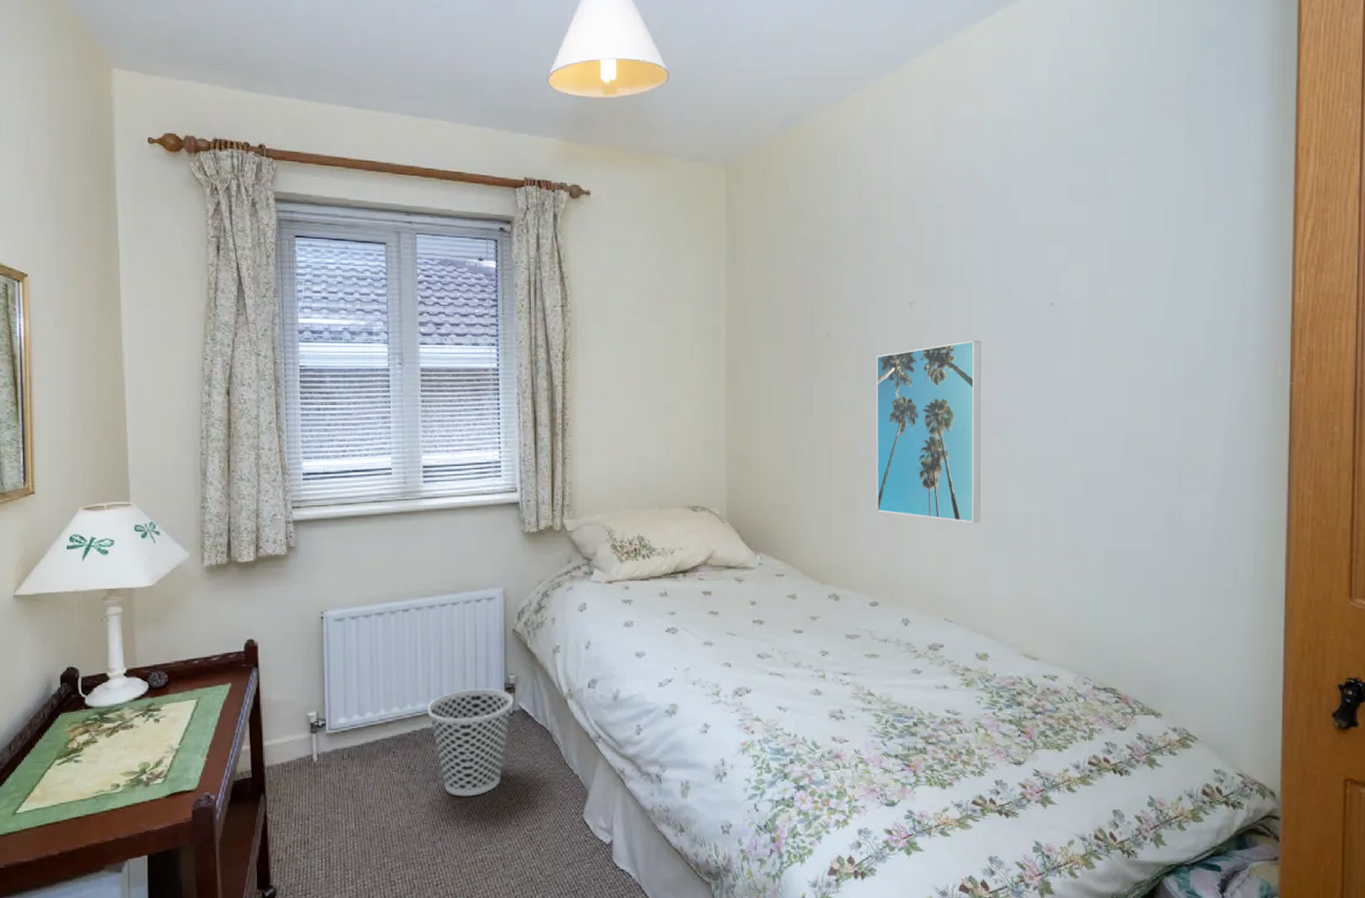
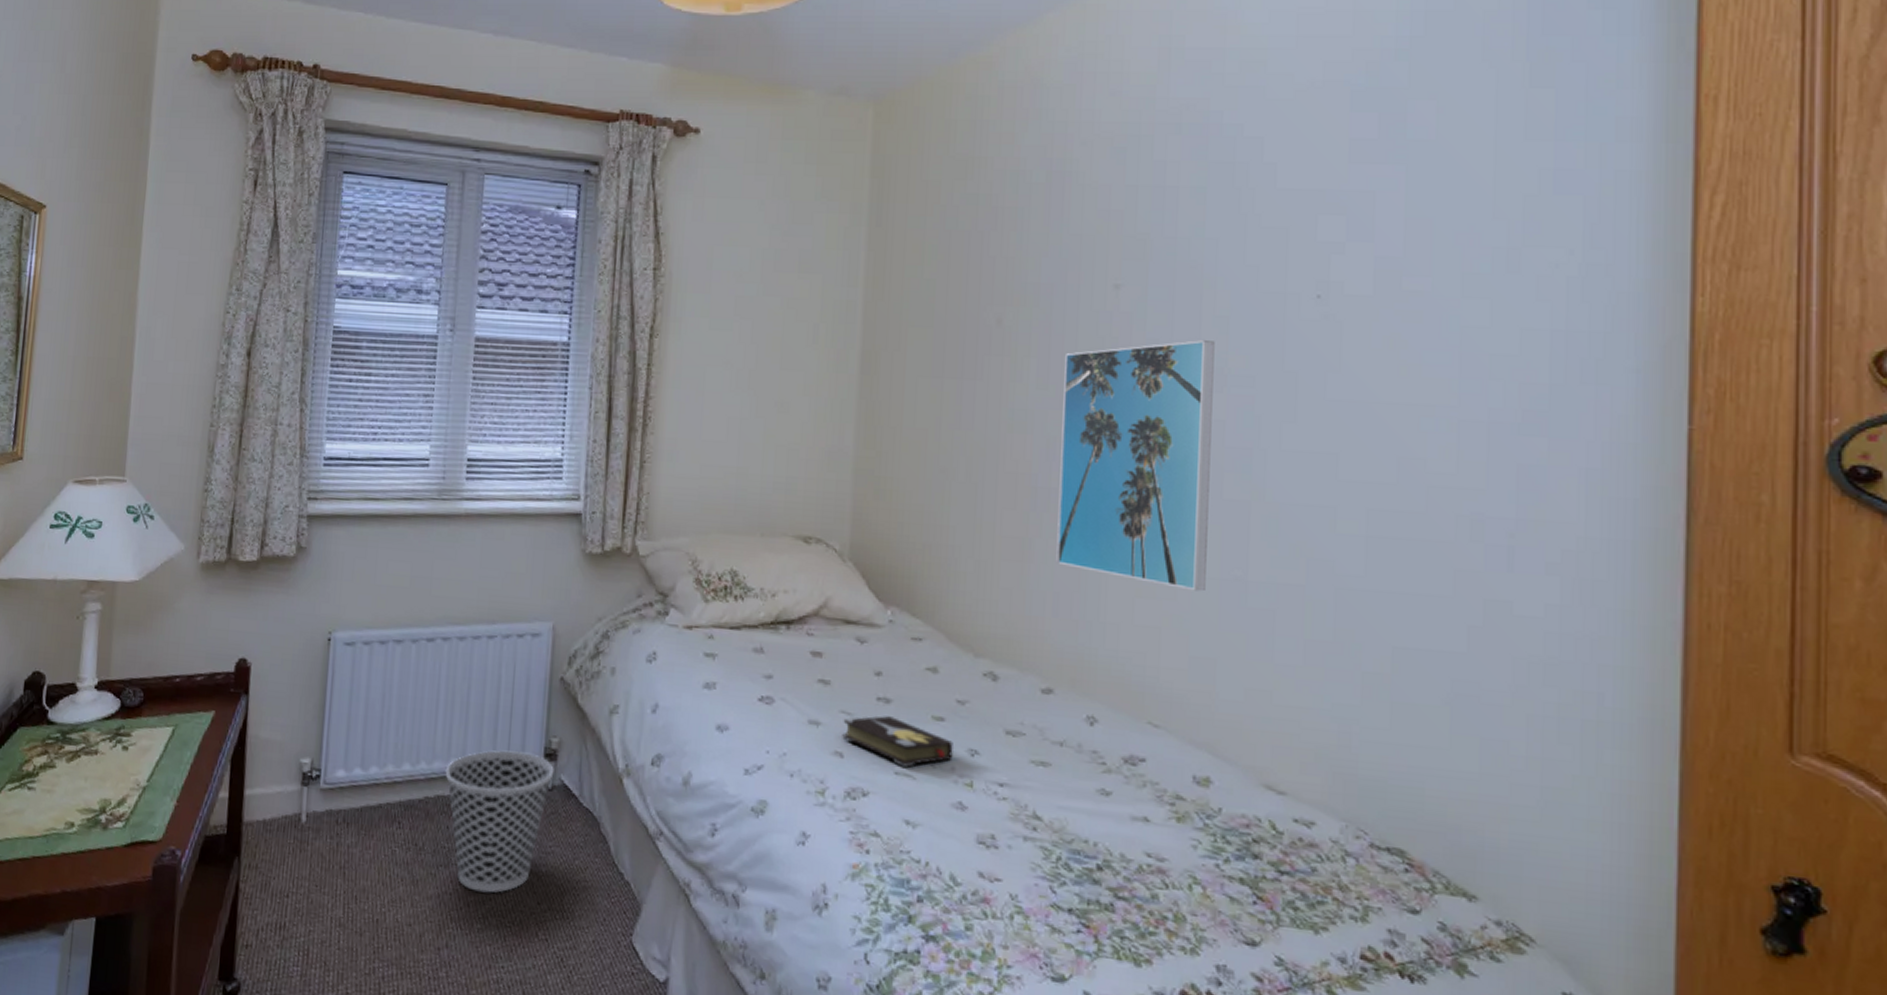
hardback book: none [729,633,810,669] -> present [842,716,953,767]

